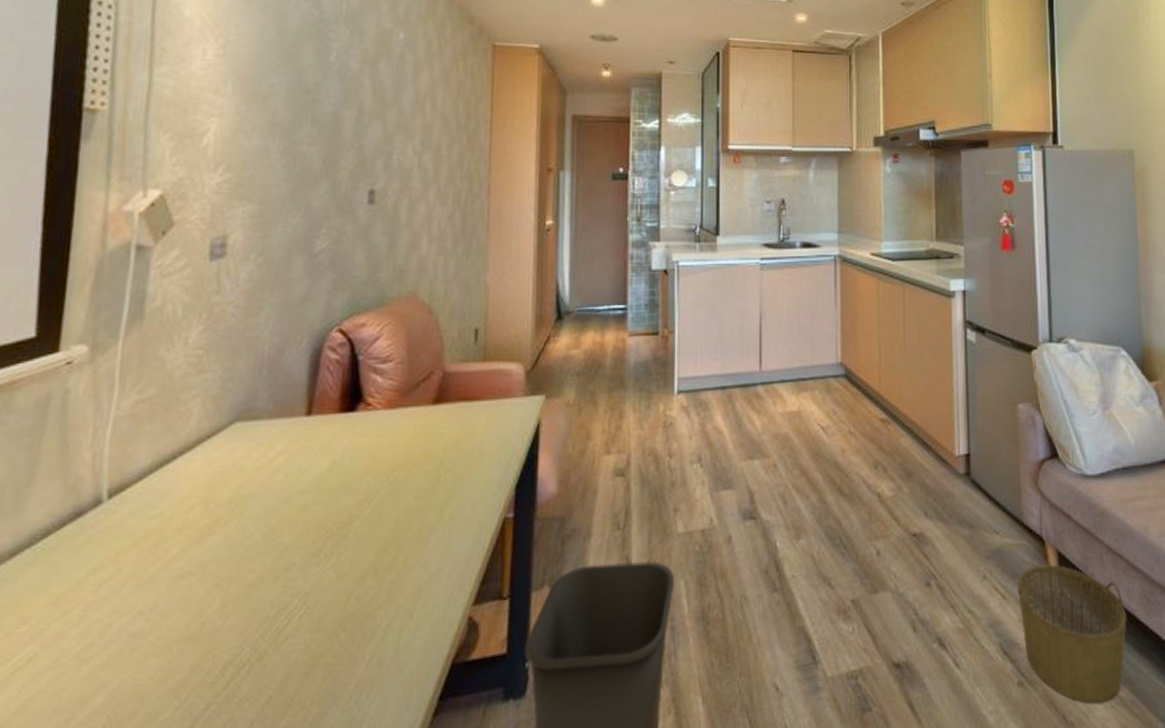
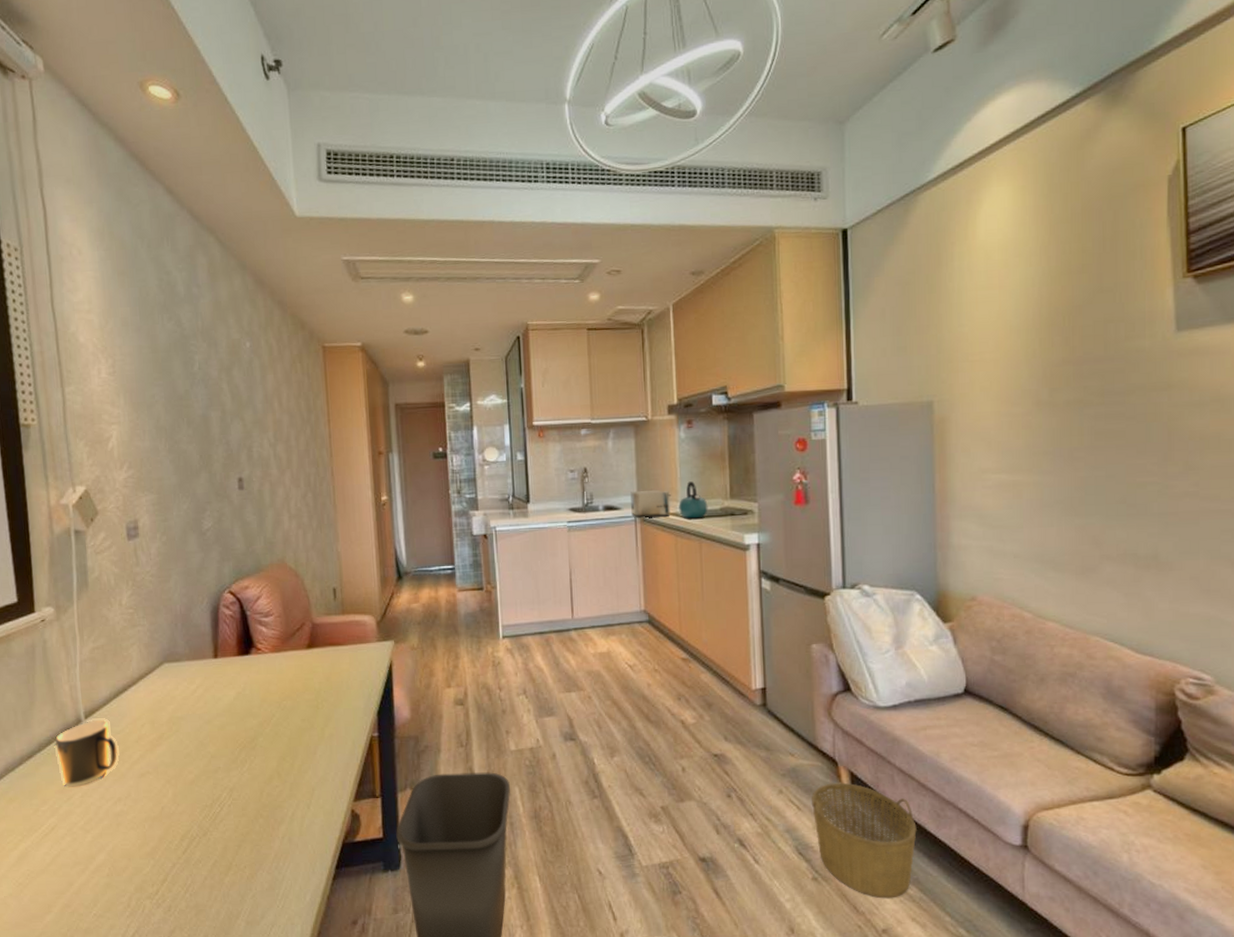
mug: none [56,499,149,597] -> present [54,719,117,787]
toaster: none [831,226,874,259] -> present [630,489,671,519]
kettle: none [882,220,913,261] -> present [678,481,708,519]

